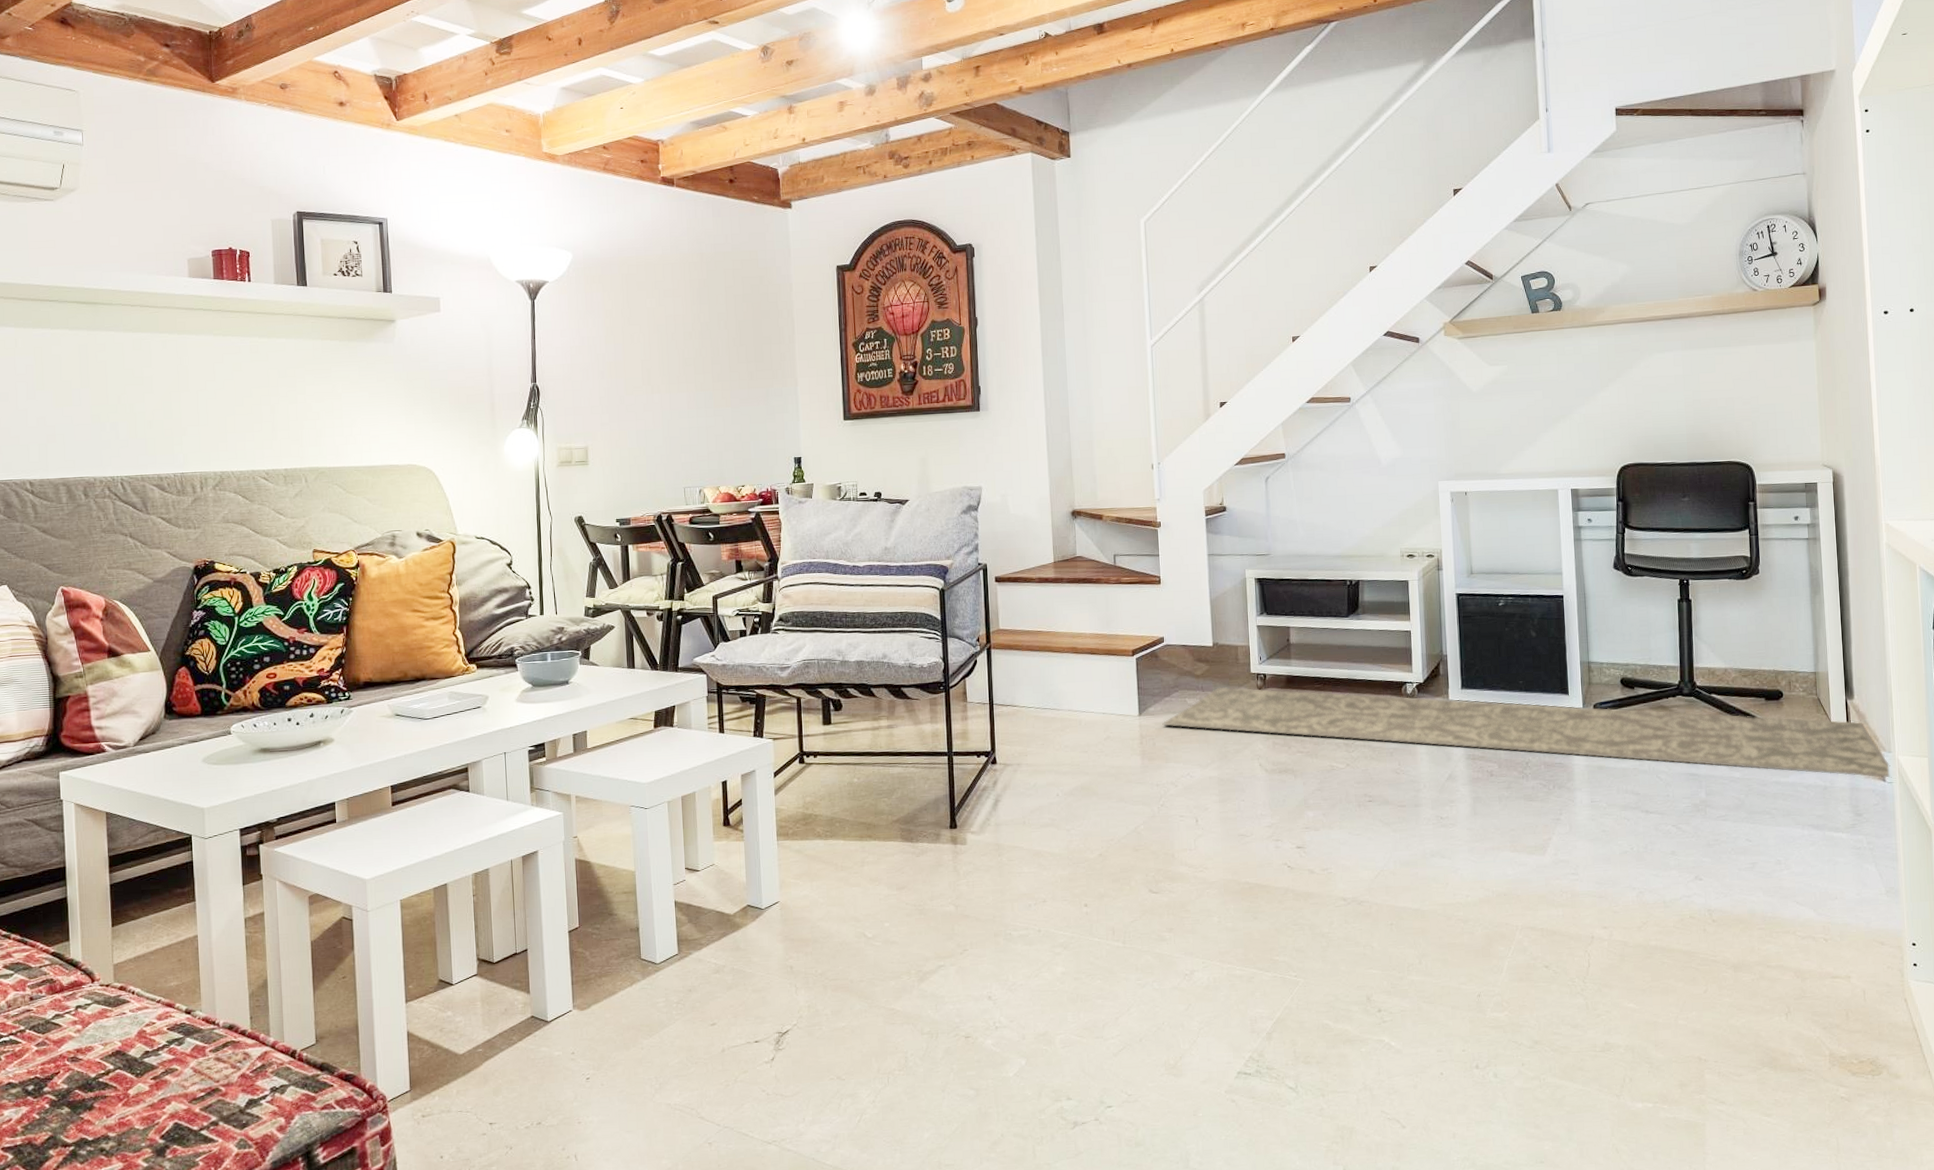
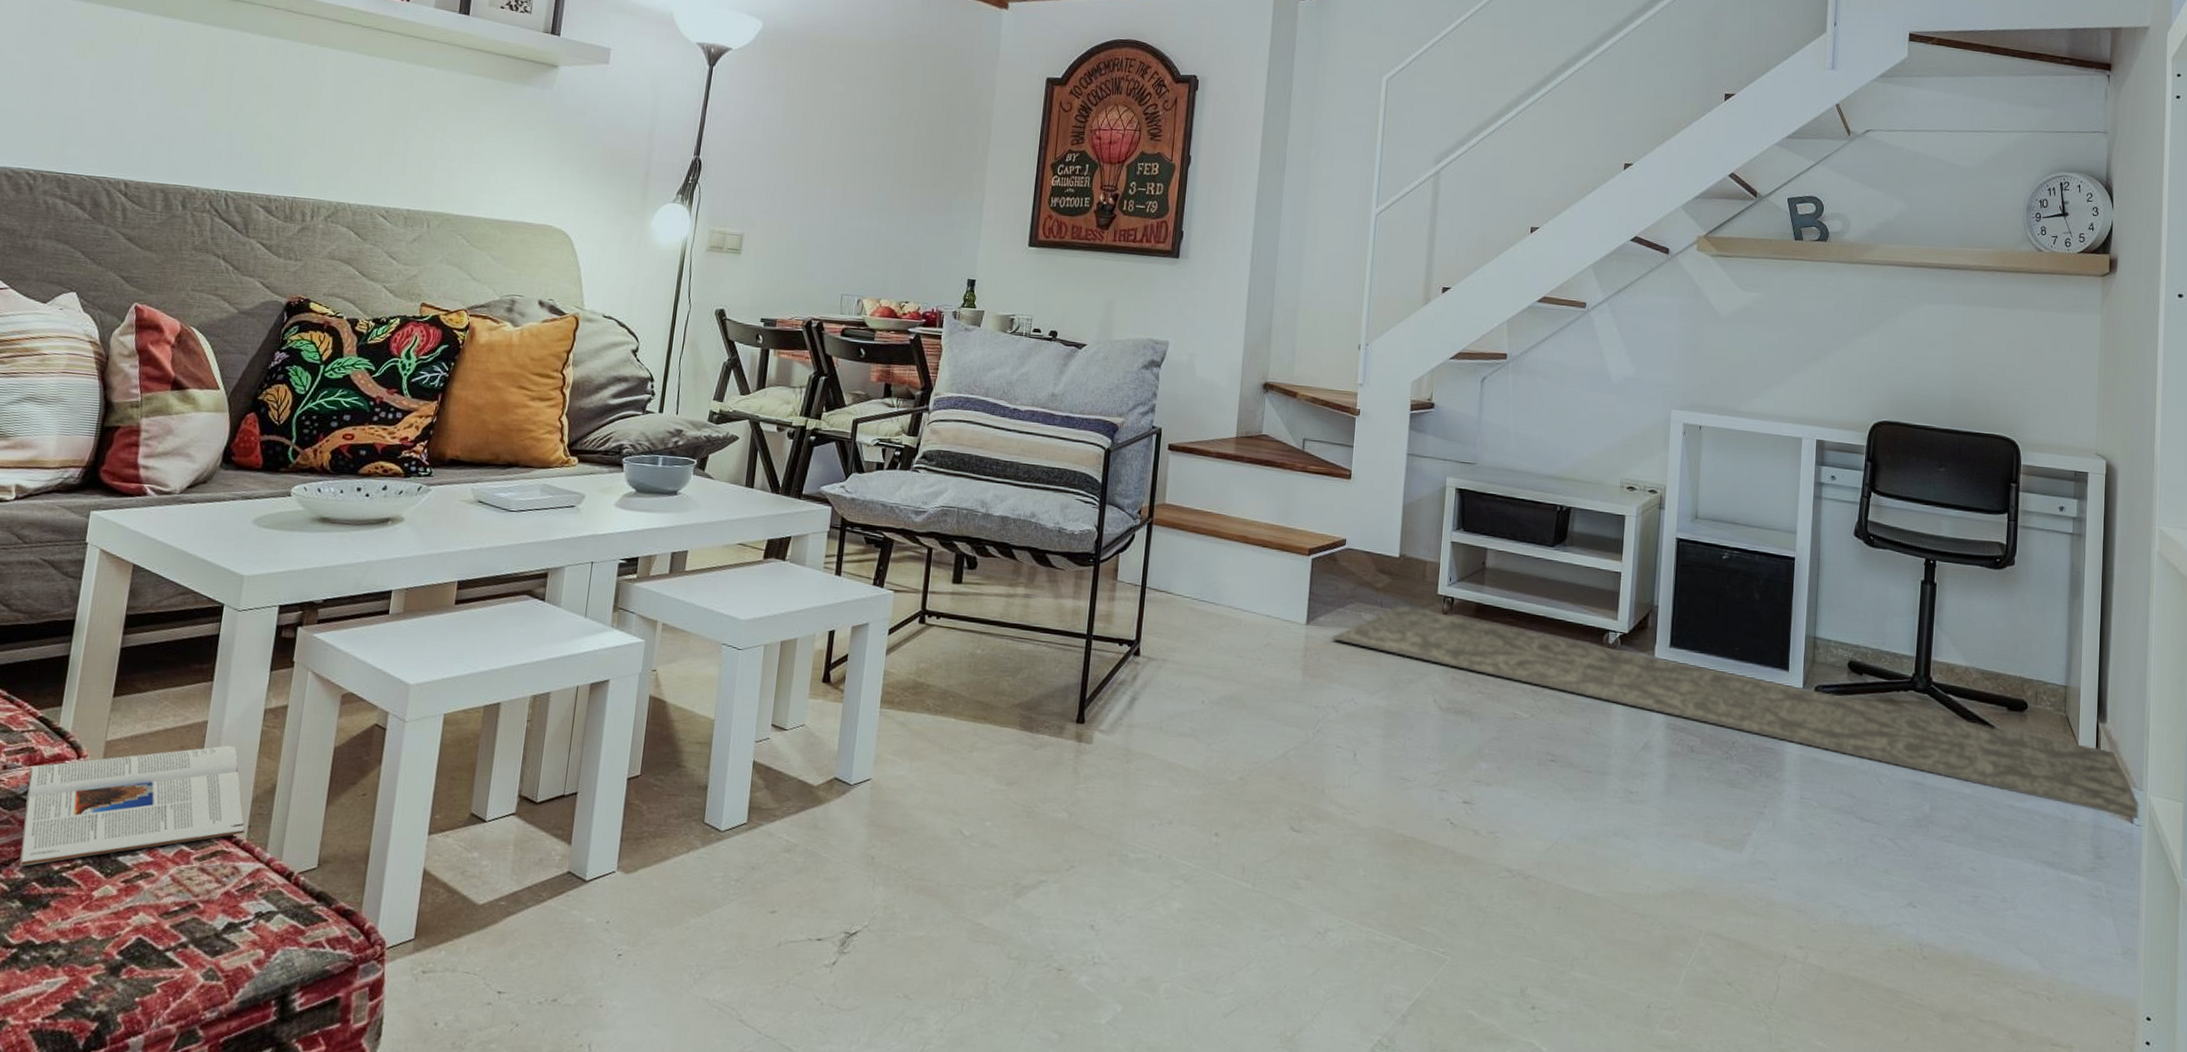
magazine: none [52,952,249,1079] -> present [19,745,246,867]

